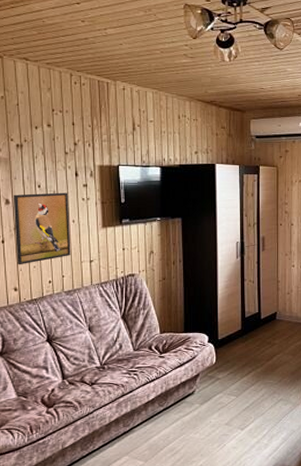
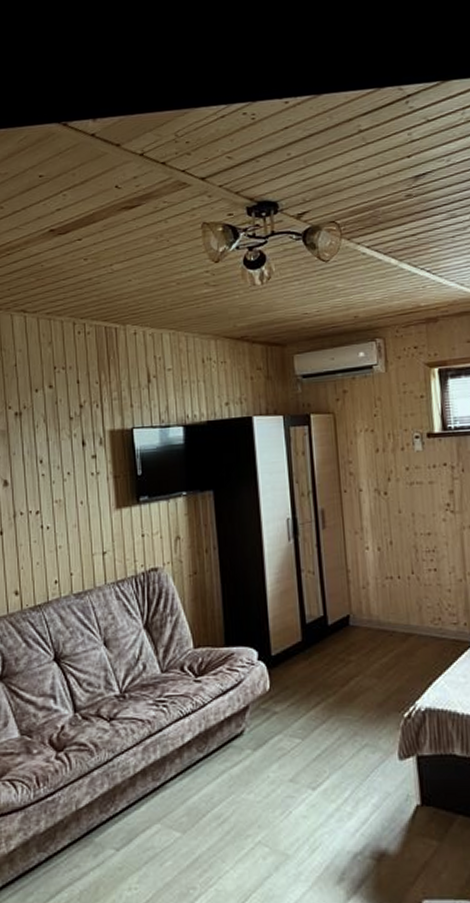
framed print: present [13,192,71,265] -> none [12,467,80,562]

